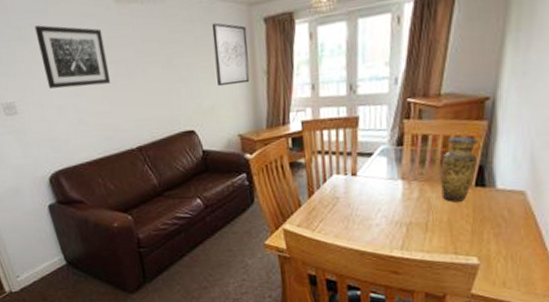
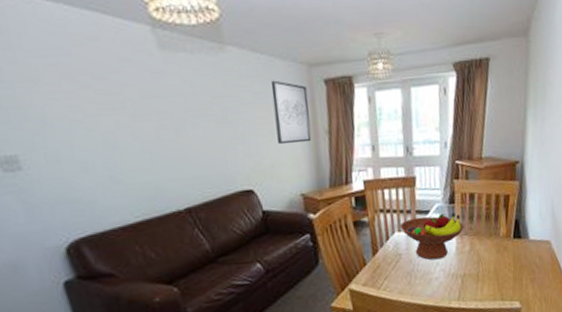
wall art: present [34,25,111,89] -> none [51,66,153,141]
fruit bowl: none [338,155,414,206] -> present [399,212,465,260]
vase: present [441,136,479,202] -> none [486,194,514,253]

